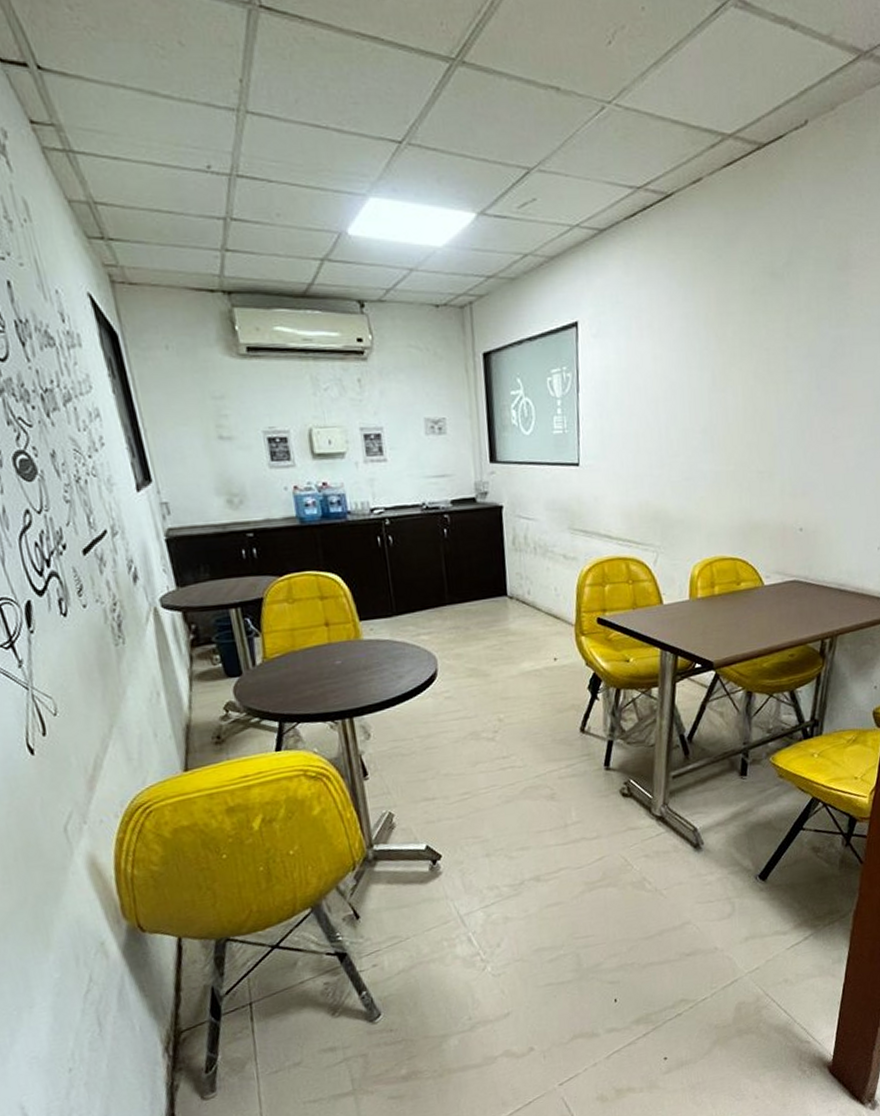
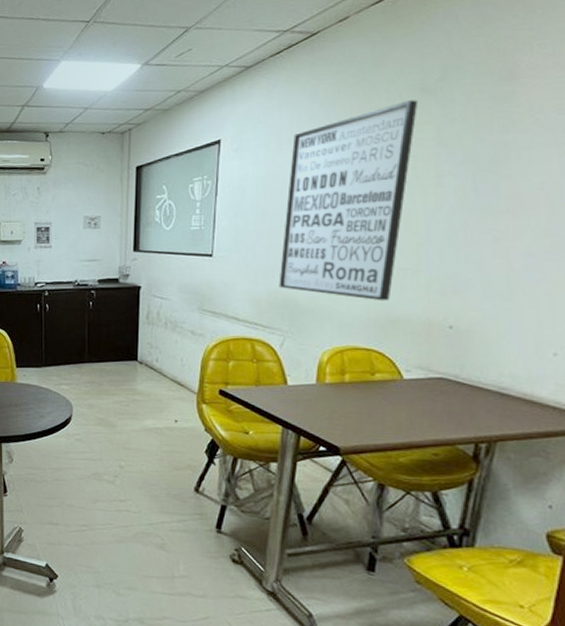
wall art: none [649,285,769,507] -> present [279,100,419,301]

